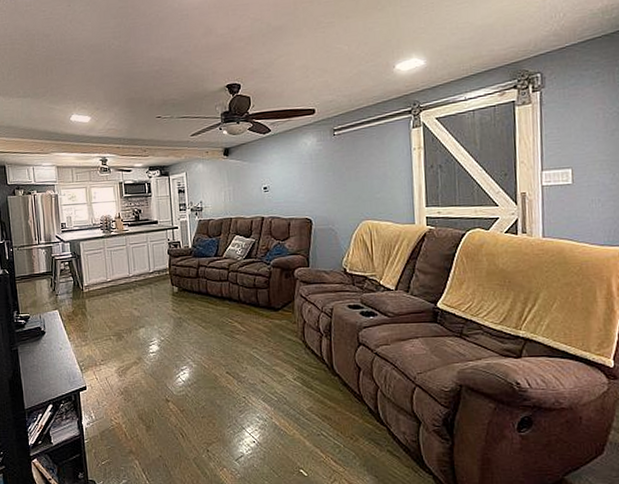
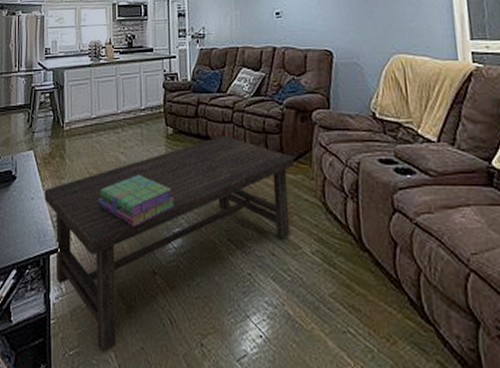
coffee table: none [70,291,280,462] -> present [44,135,294,354]
stack of books: none [117,326,182,366] -> present [98,175,174,226]

